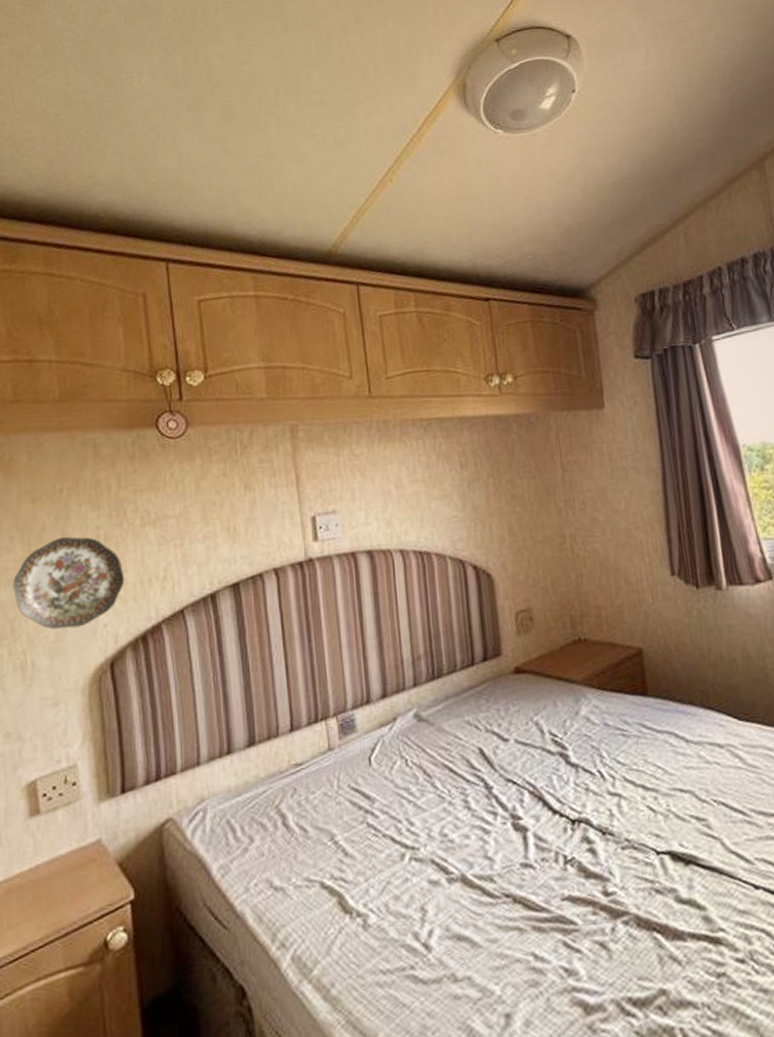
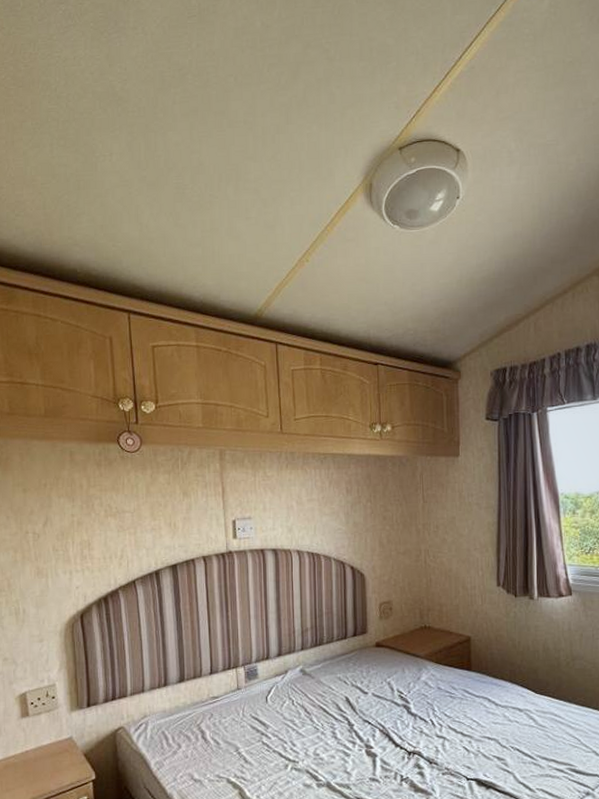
decorative plate: present [13,537,125,629] -> none [9,520,92,588]

